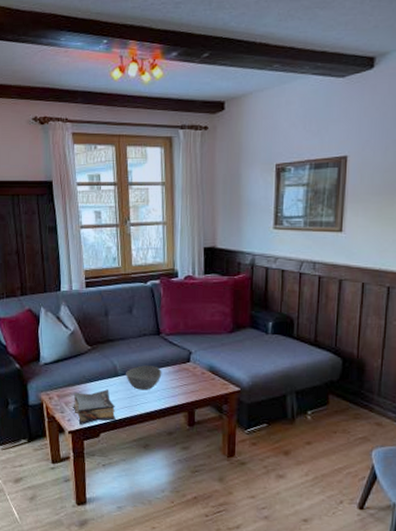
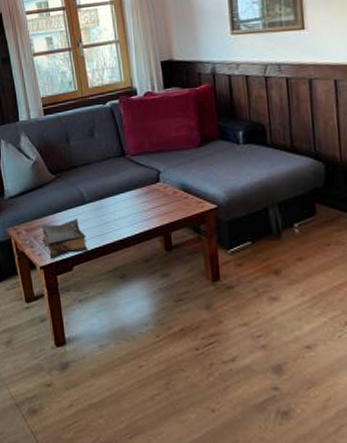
bowl: present [126,365,162,391] -> none [94,189,132,217]

